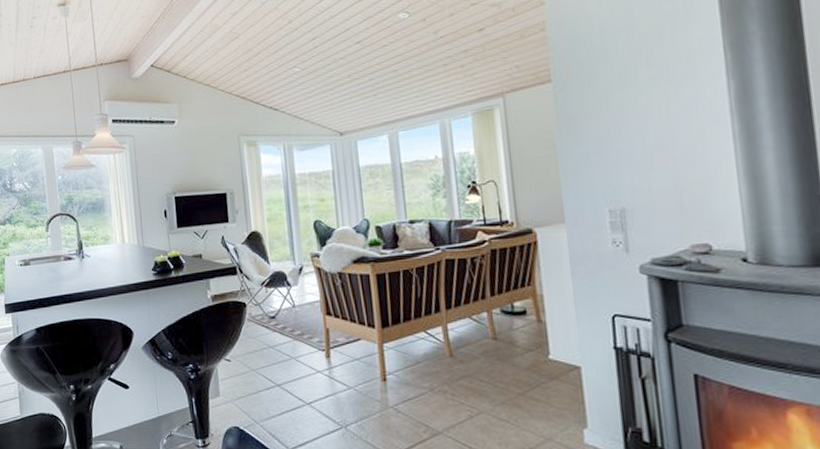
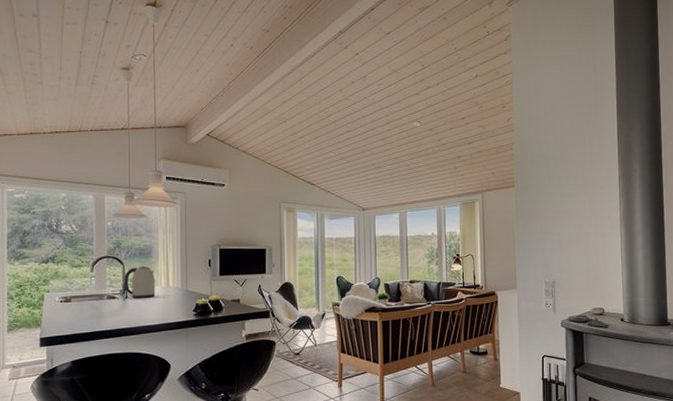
kettle: none [79,221,112,259] -> present [125,266,156,299]

